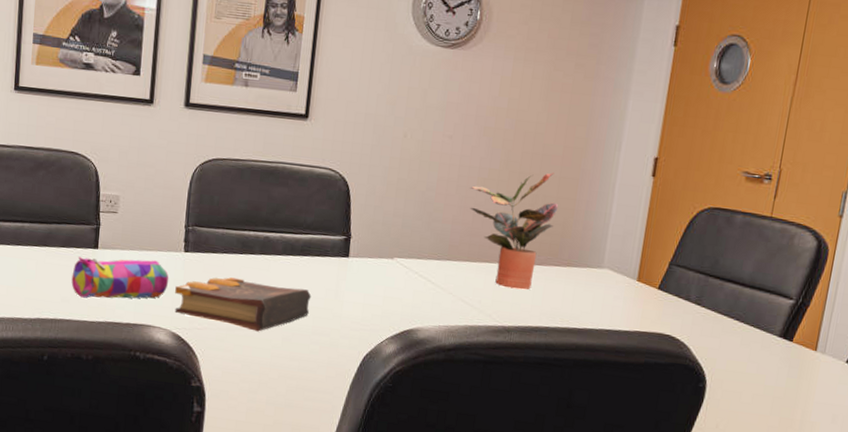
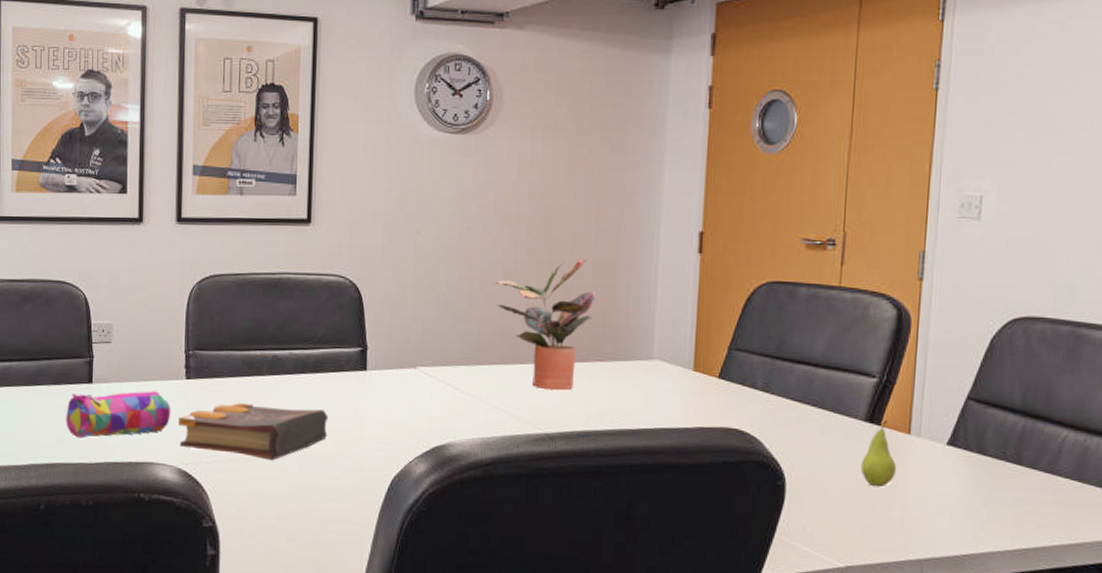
fruit: none [771,337,802,395] -> present [860,420,897,488]

